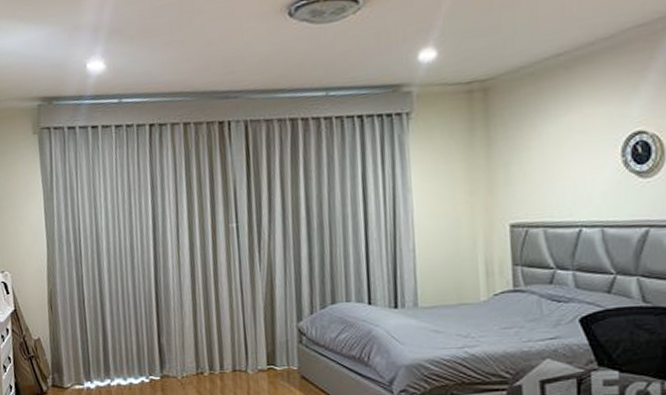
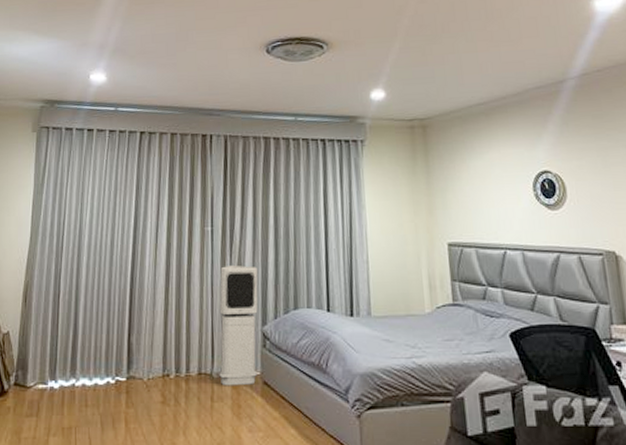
air purifier: none [249,261,296,382] -> present [219,264,258,386]

